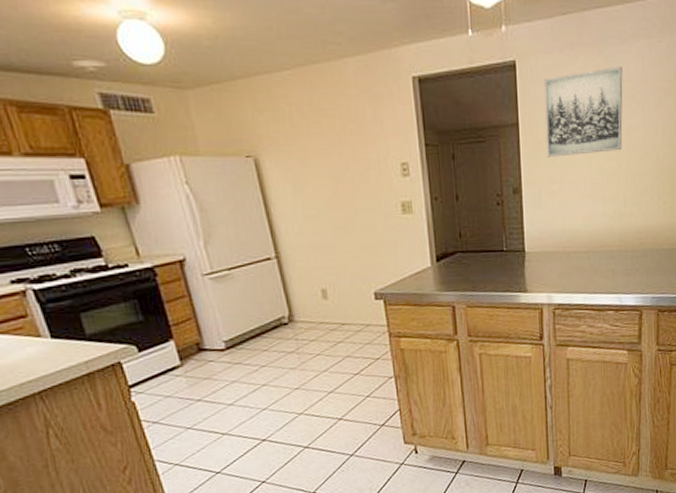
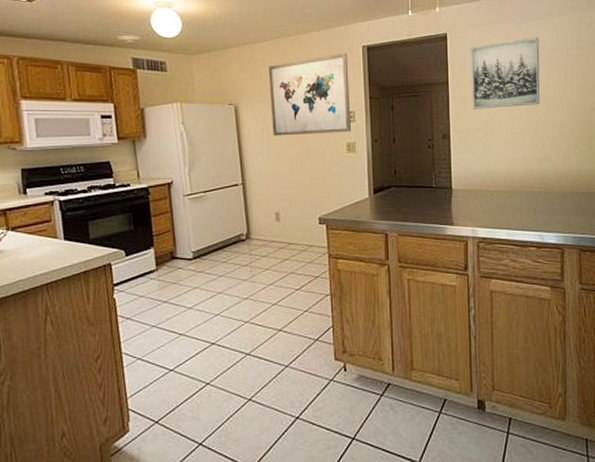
wall art: none [293,86,405,196] -> present [268,53,351,136]

